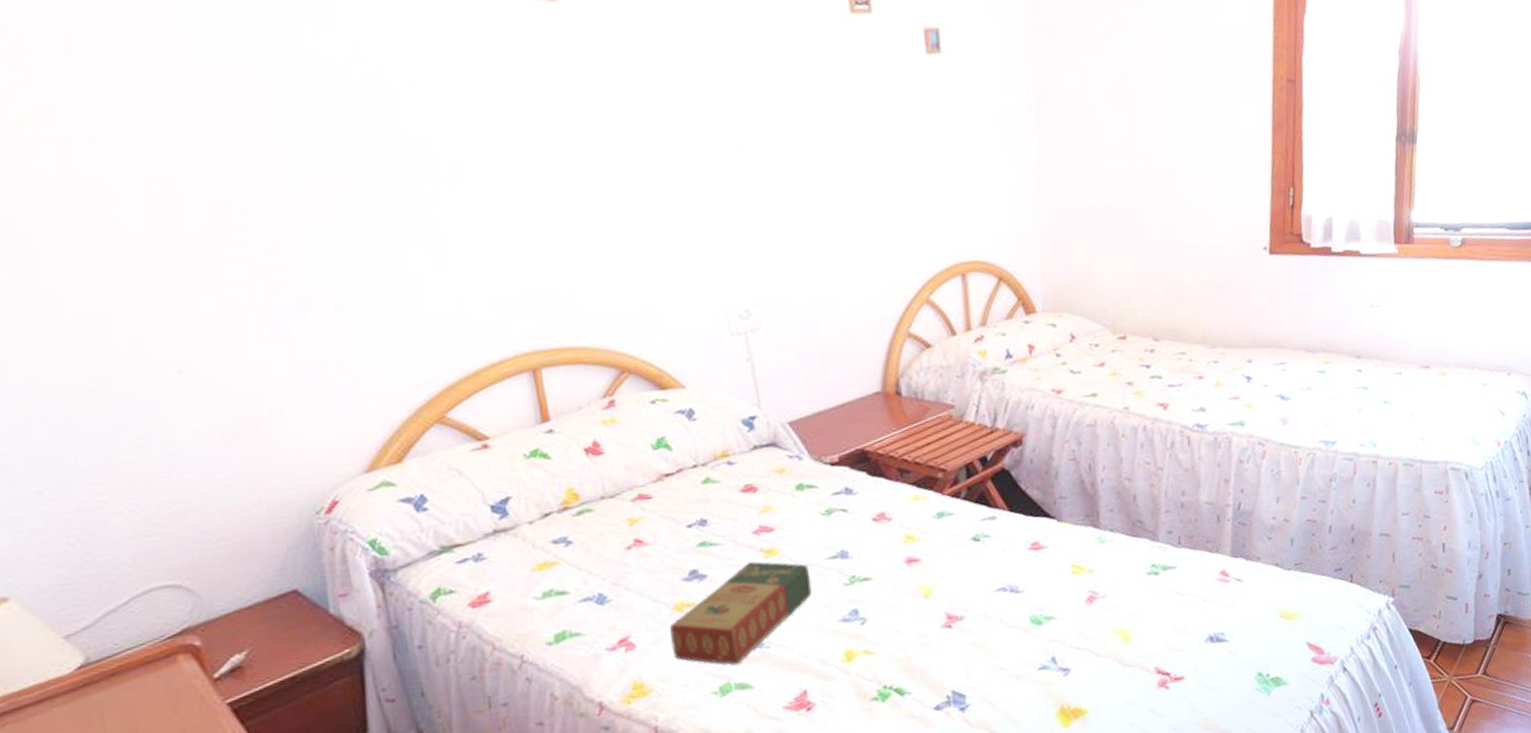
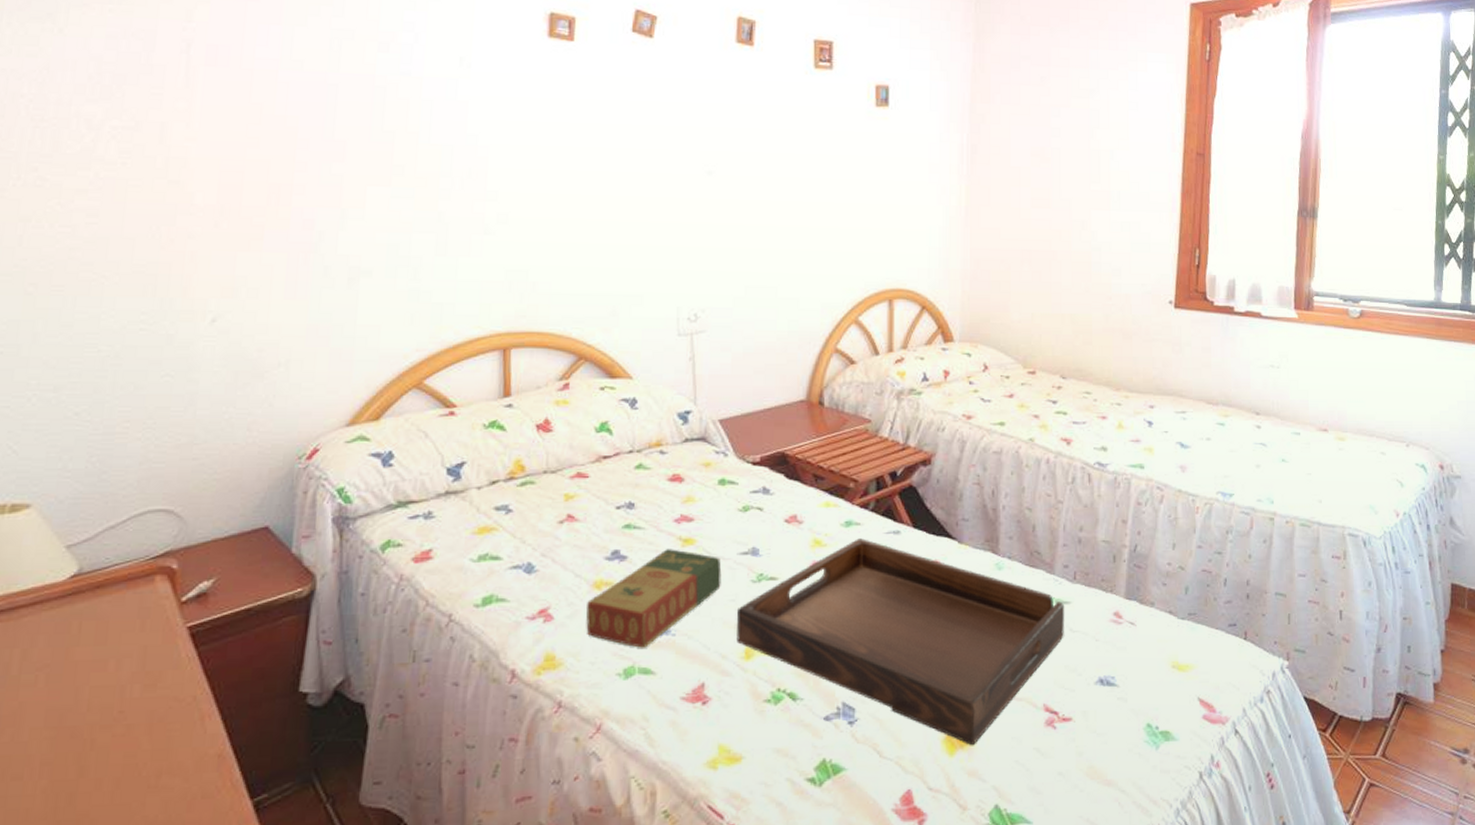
serving tray: none [832,528,1172,715] -> present [737,538,1065,745]

